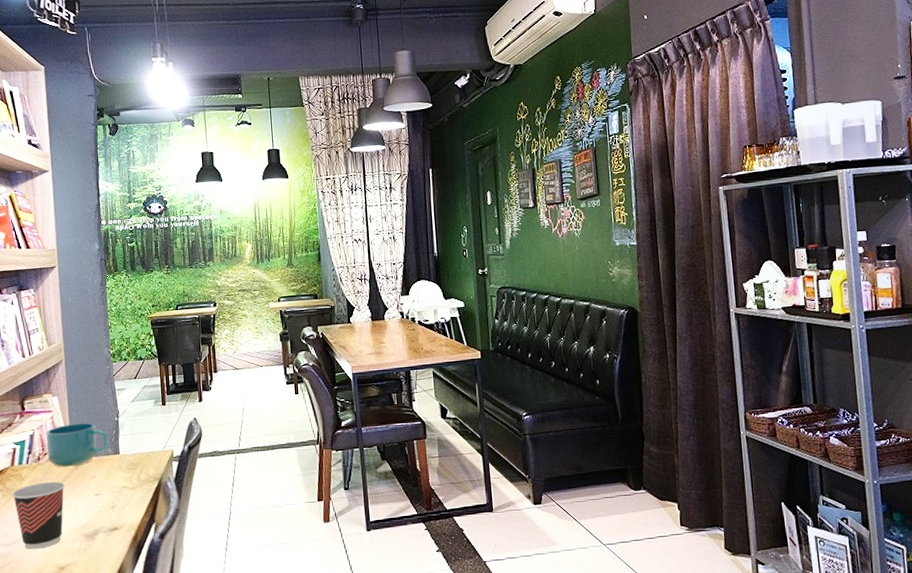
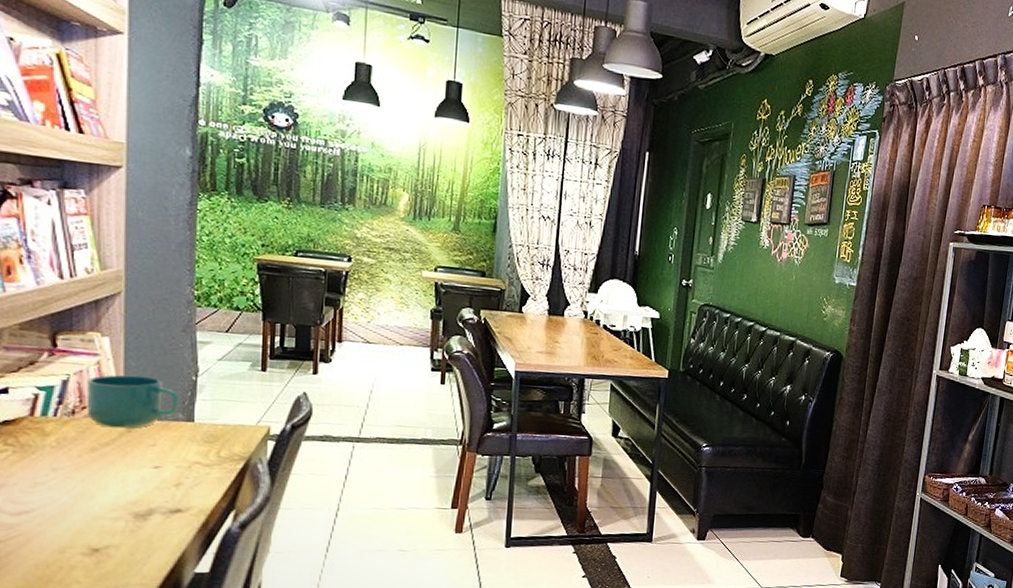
cup: present [12,481,65,549] -> none [29,442,109,524]

